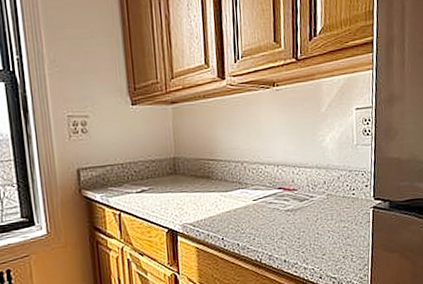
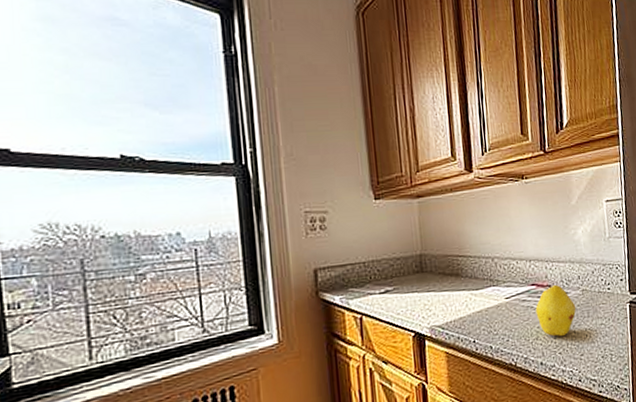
fruit: none [281,188,321,238] -> present [535,284,576,337]

